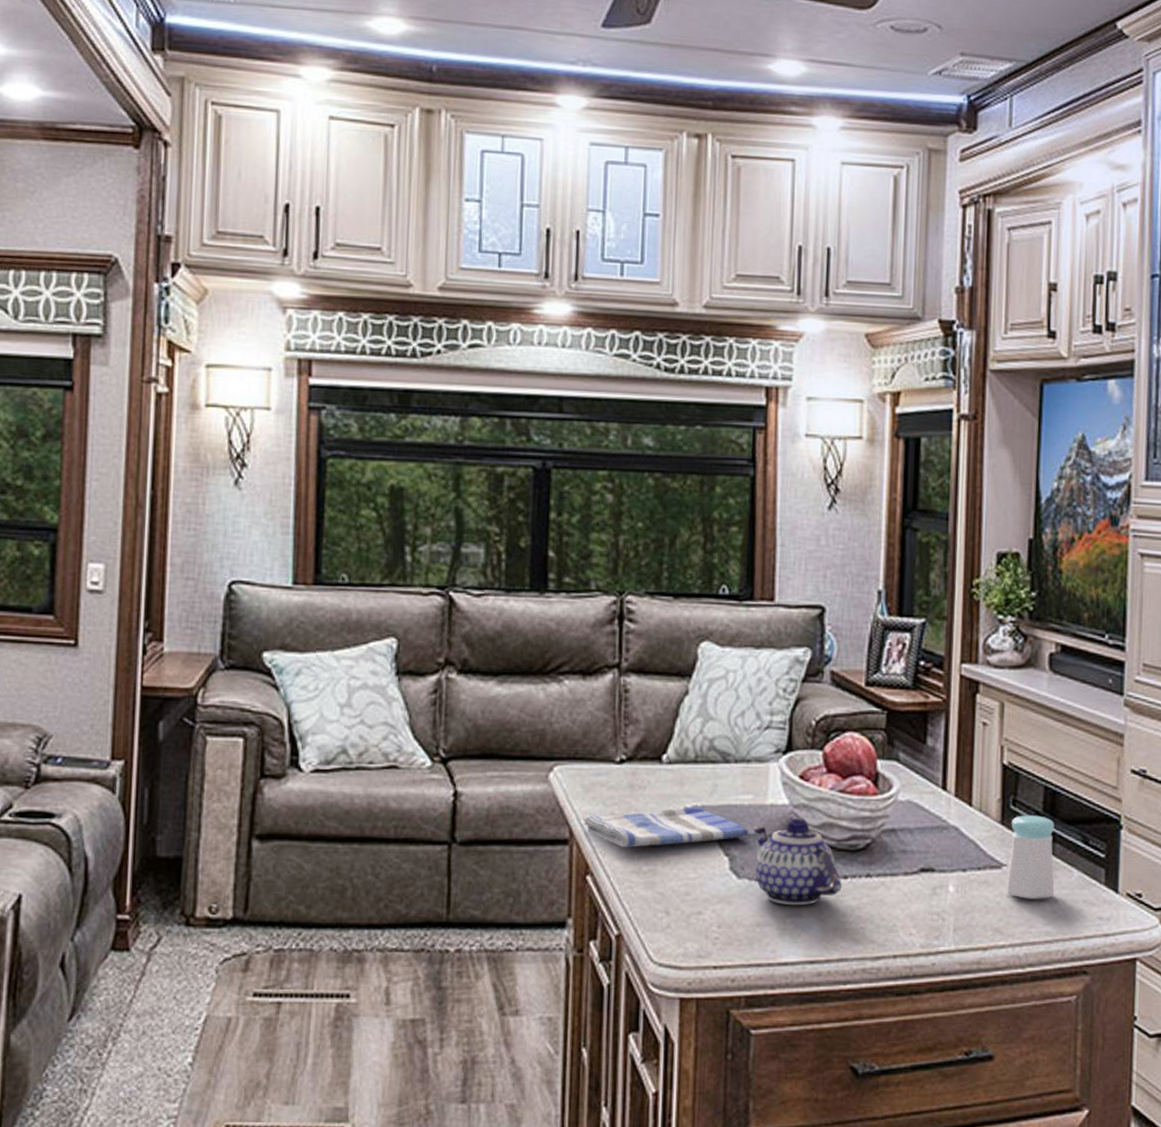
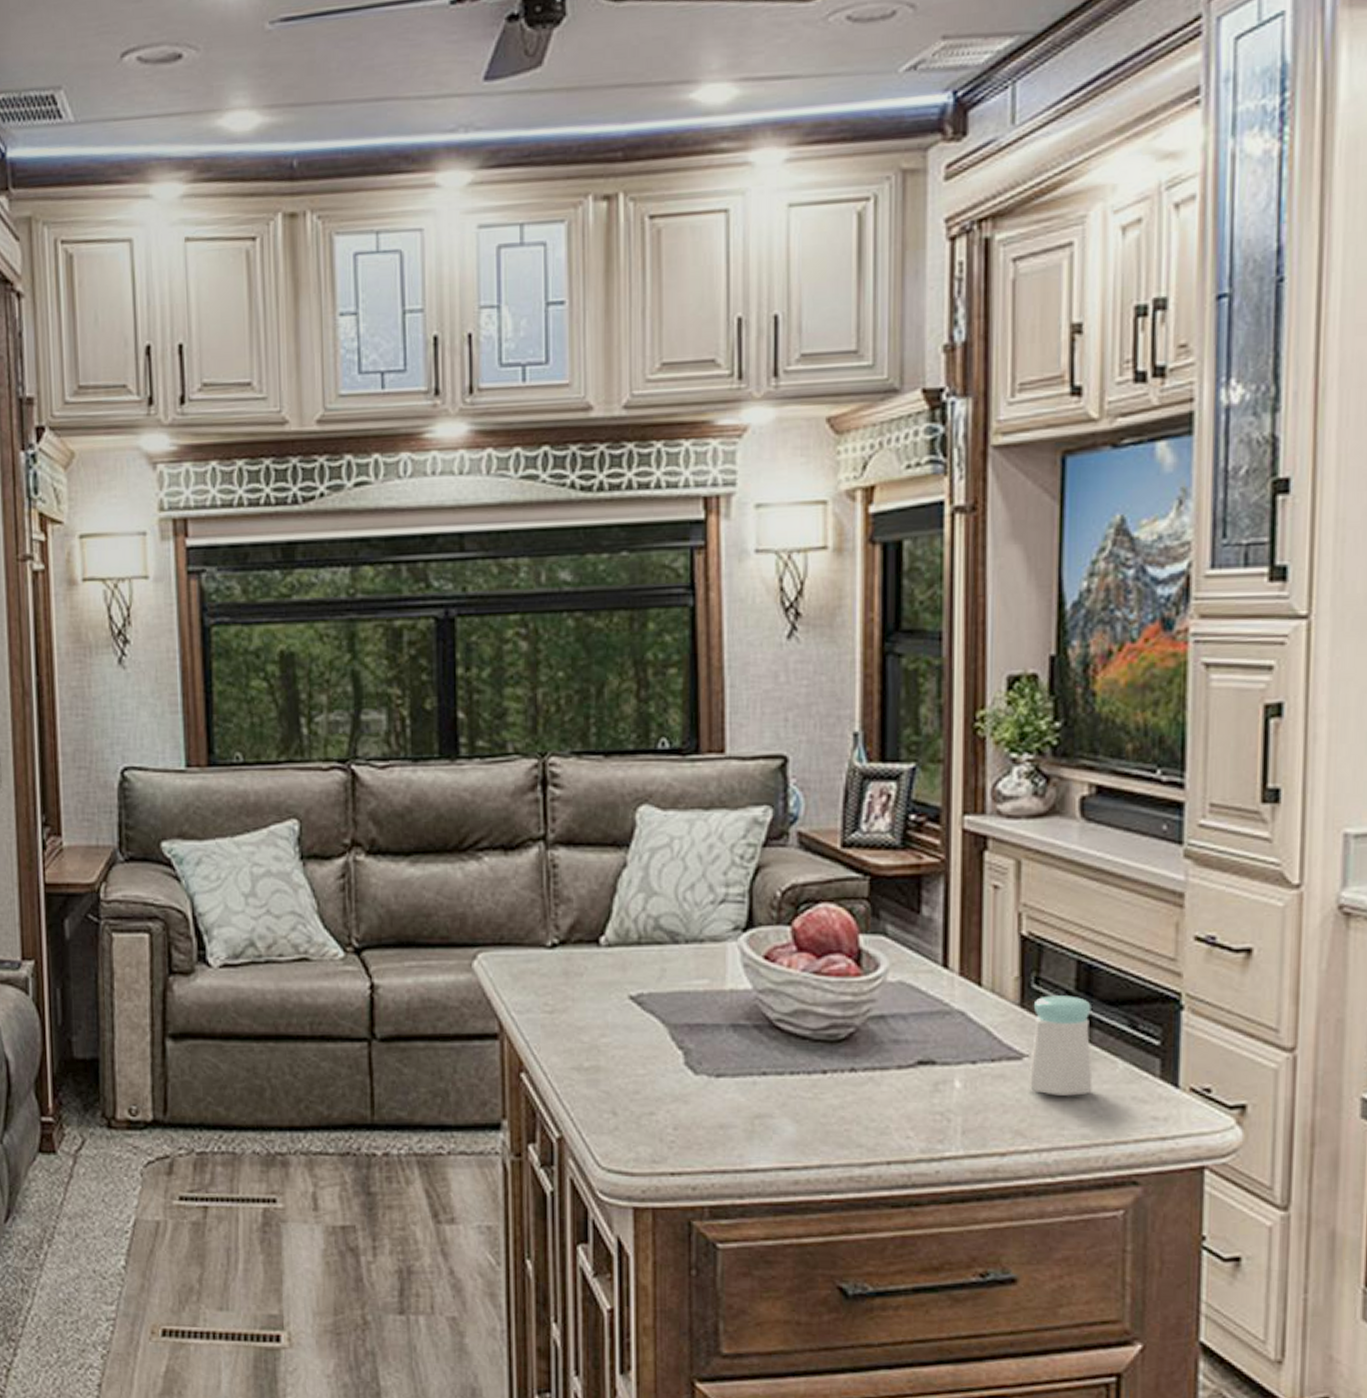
dish towel: present [583,806,748,848] -> none [513,994,705,1042]
teapot: present [752,818,842,906] -> none [709,1005,820,1105]

